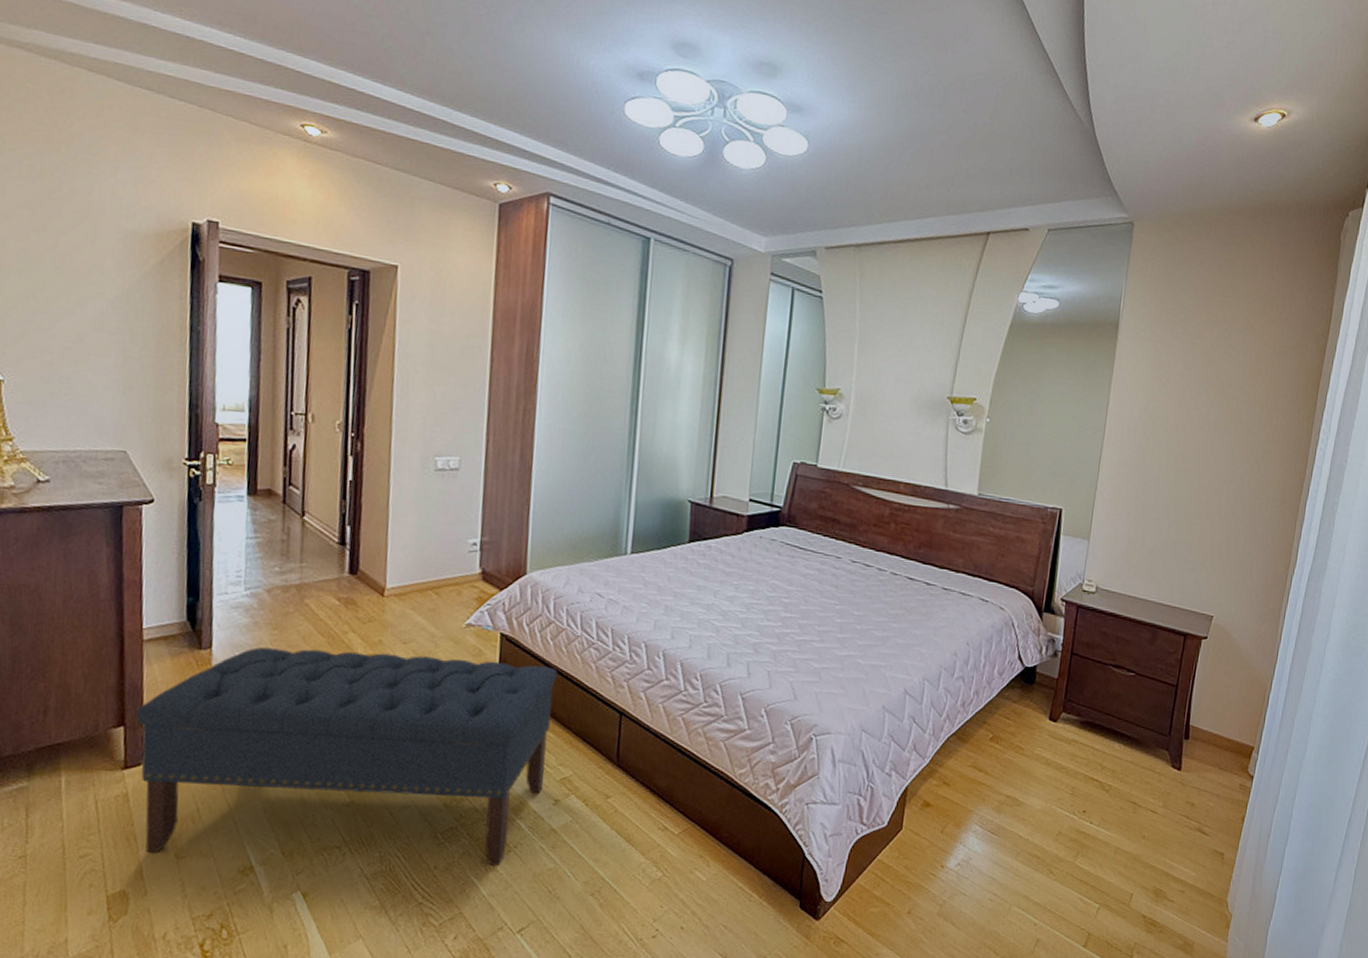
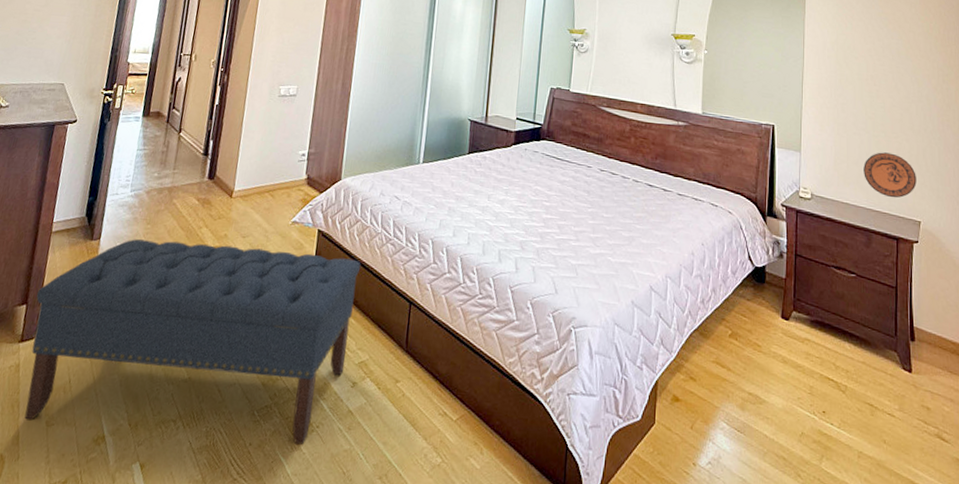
decorative plate: none [1157,540,1216,591] -> present [864,152,917,198]

